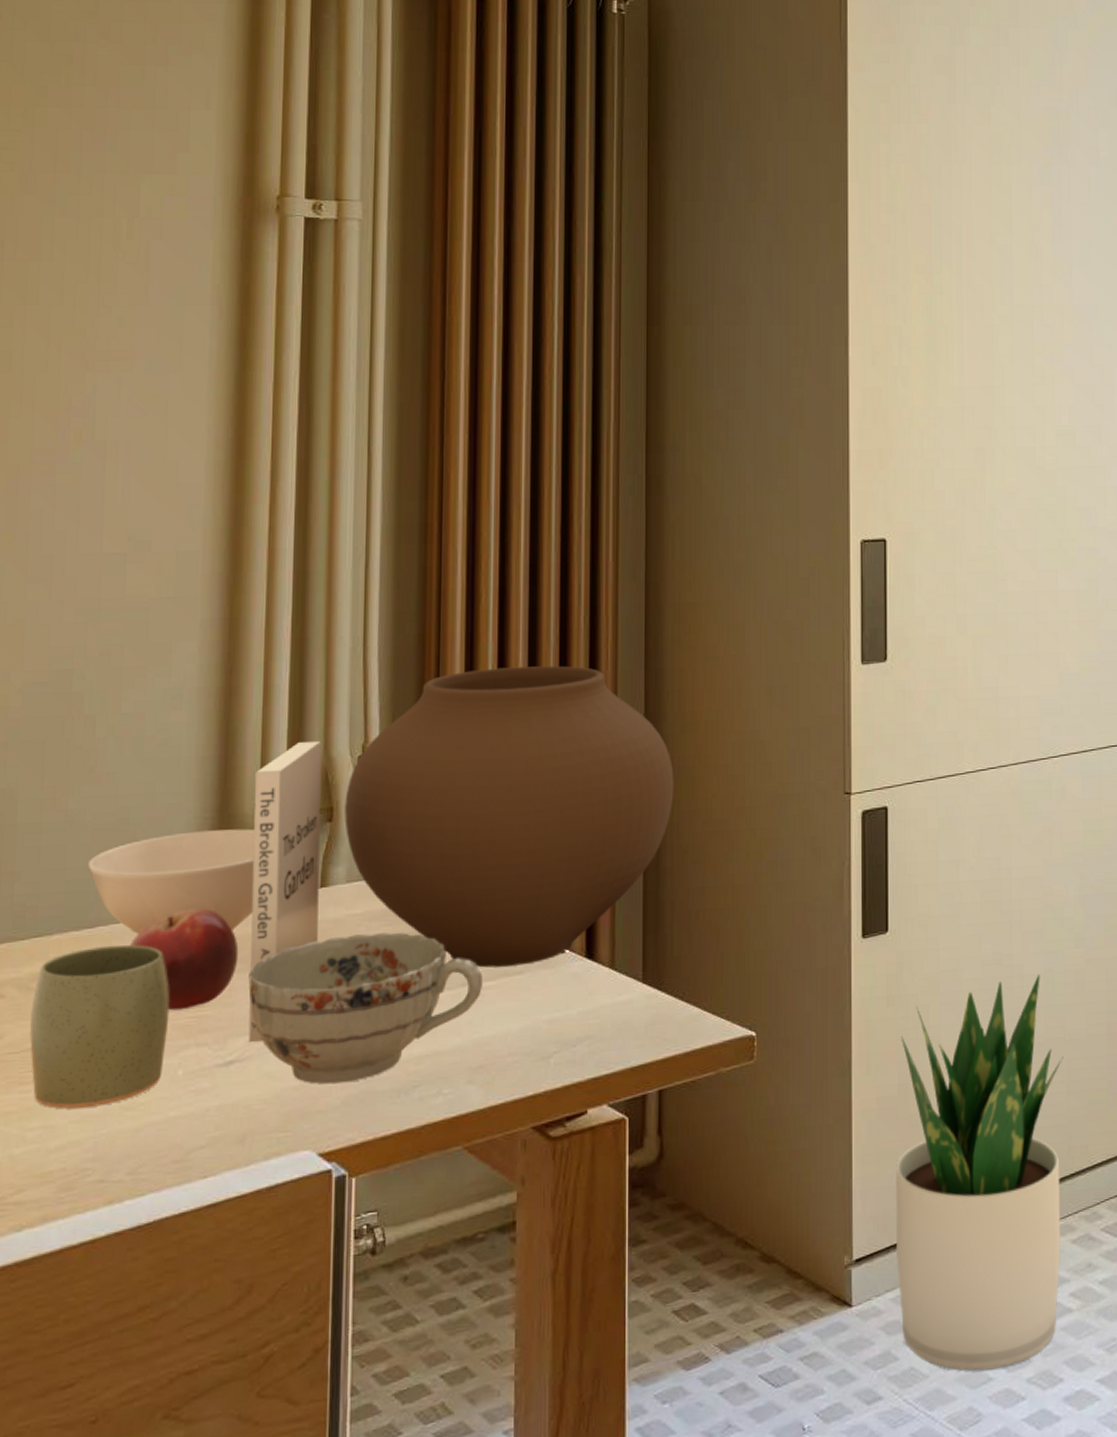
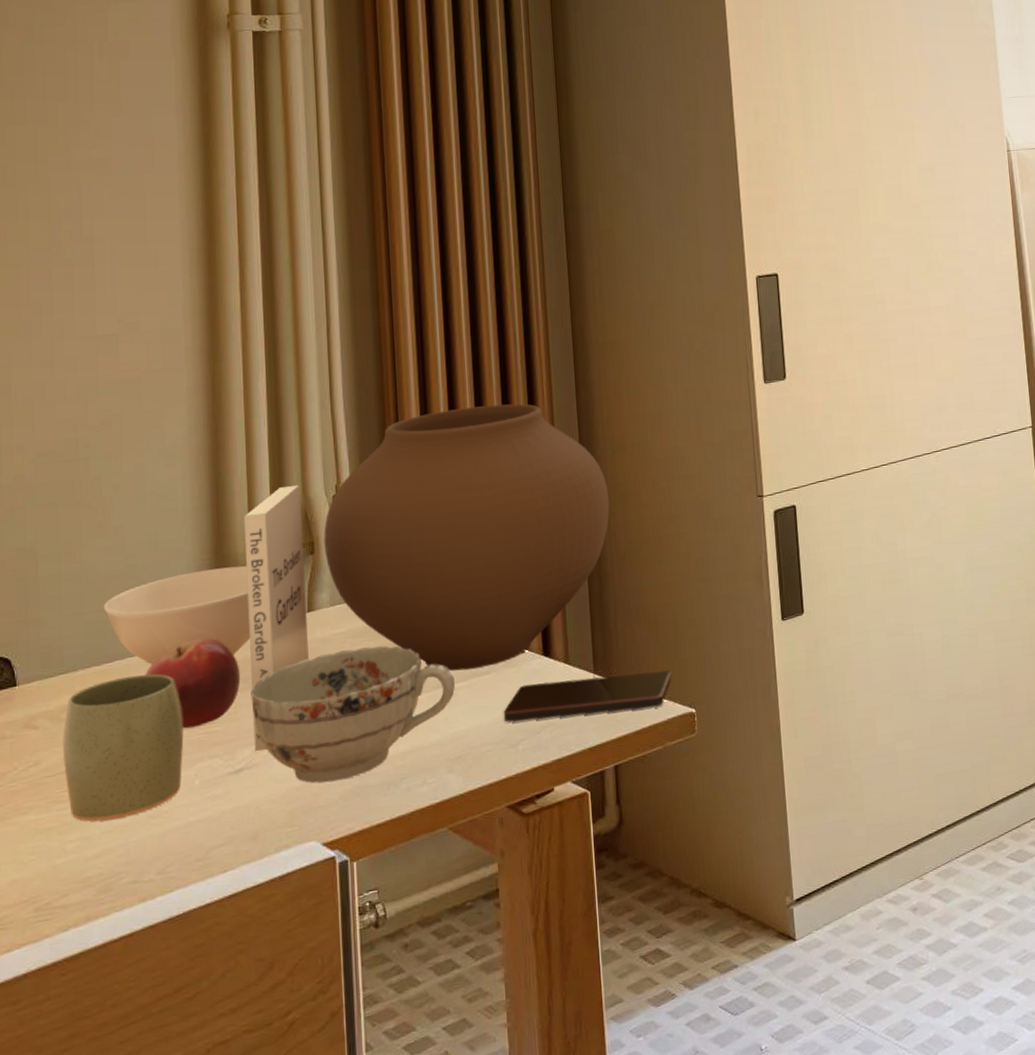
phone: none [535,985,731,1031] -> present [503,670,672,723]
planter: present [895,975,1064,1371] -> none [822,640,974,989]

